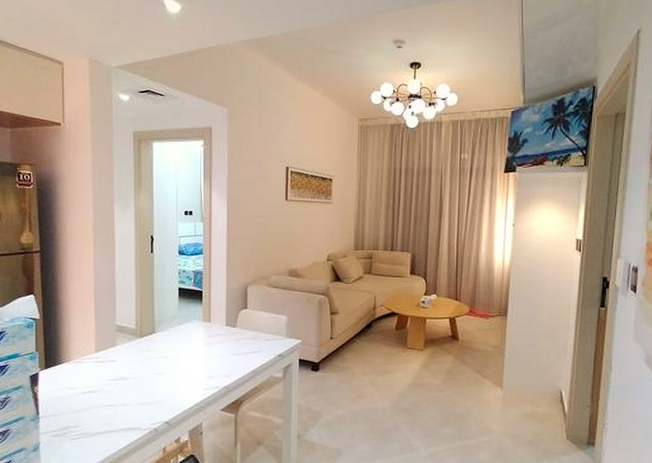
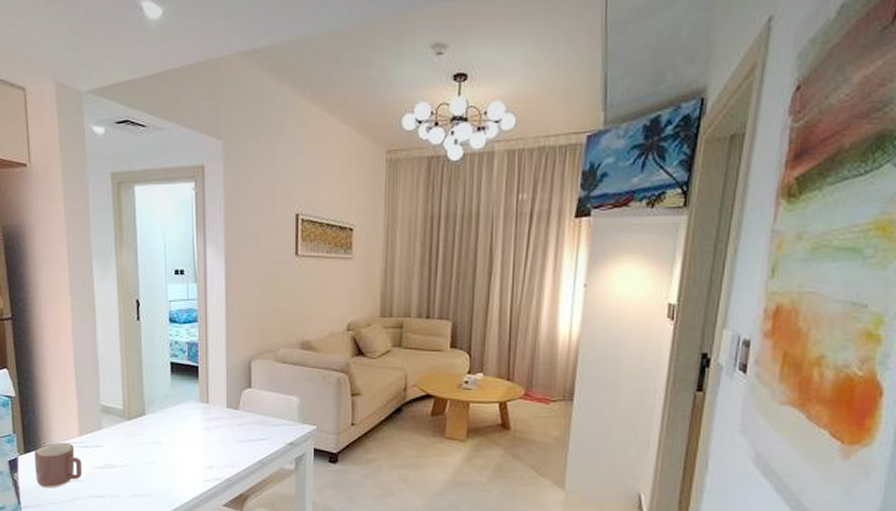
mug: none [54,358,96,399] -> present [34,442,82,488]

